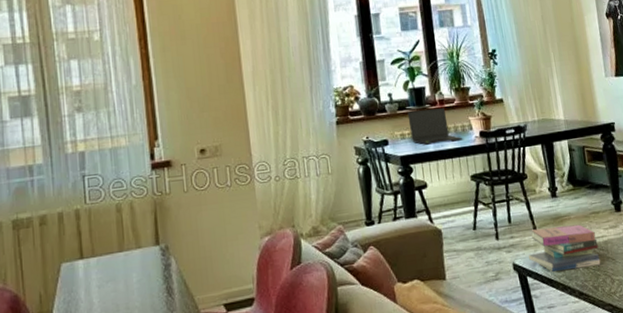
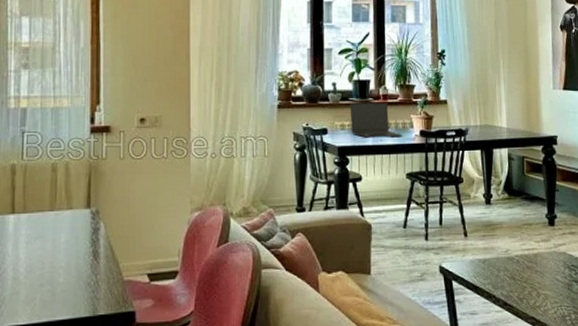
books: present [529,224,601,272] -> none [456,234,529,279]

